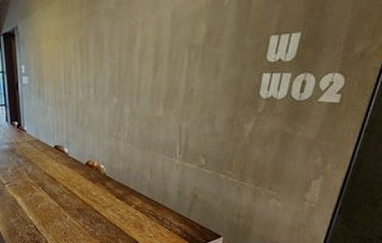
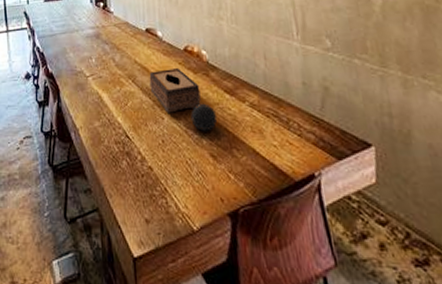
tissue box: none [56,178,97,213] -> present [149,67,201,113]
decorative ball: none [88,206,109,227] -> present [191,103,218,132]

